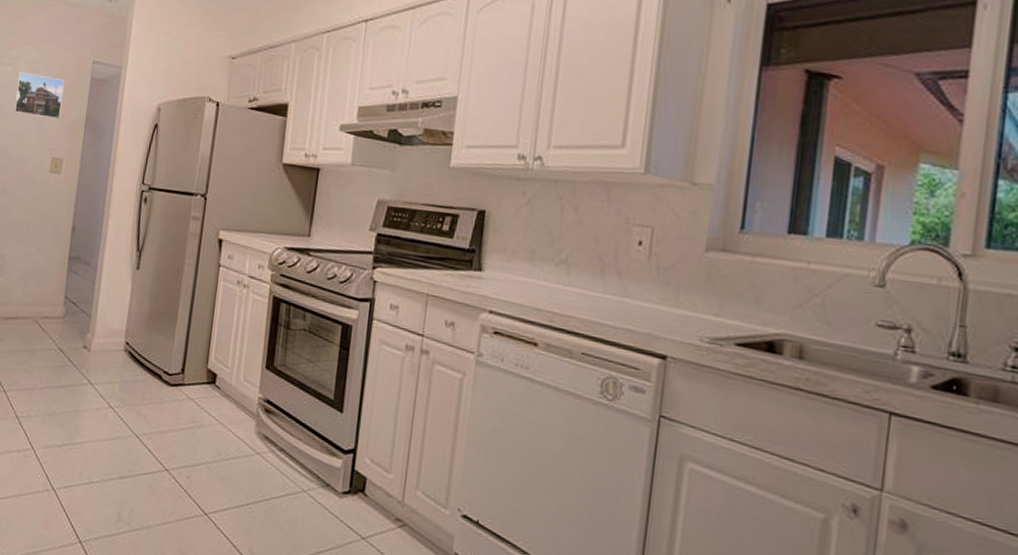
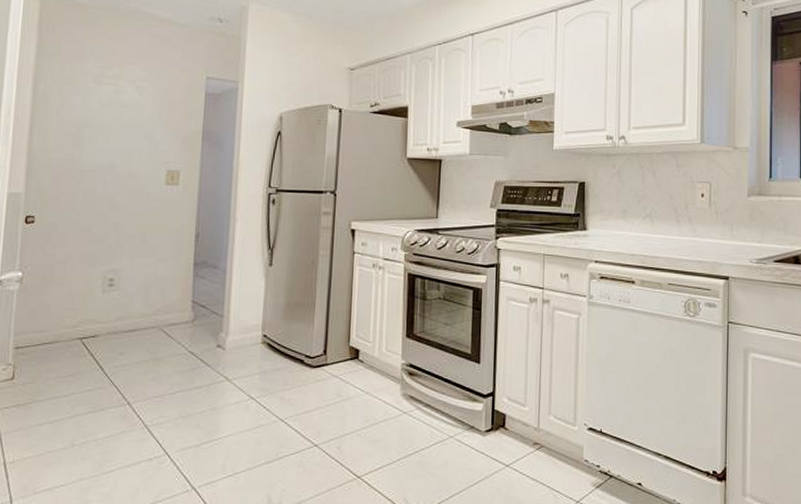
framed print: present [13,71,65,120] -> none [119,90,176,134]

